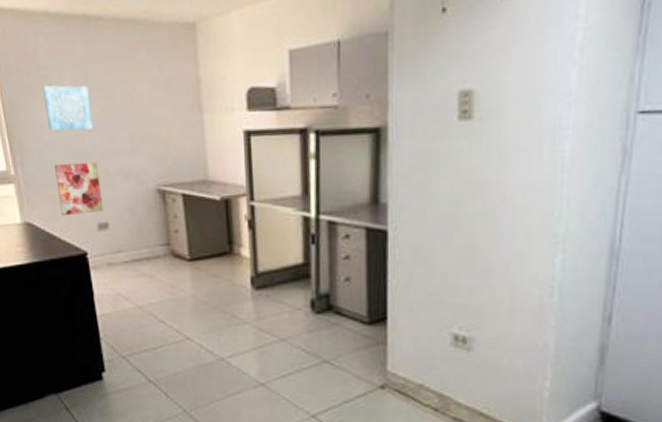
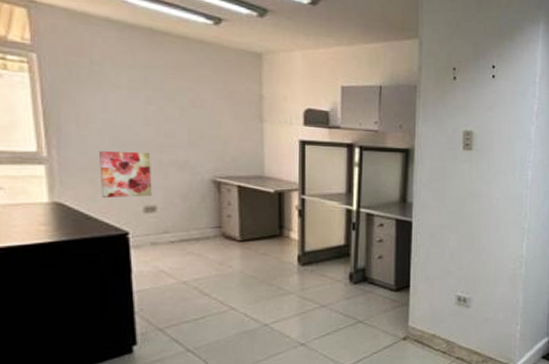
wall art: present [42,85,93,131] -> none [94,79,149,124]

